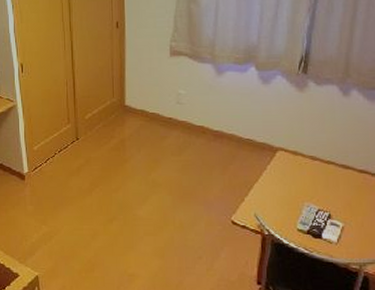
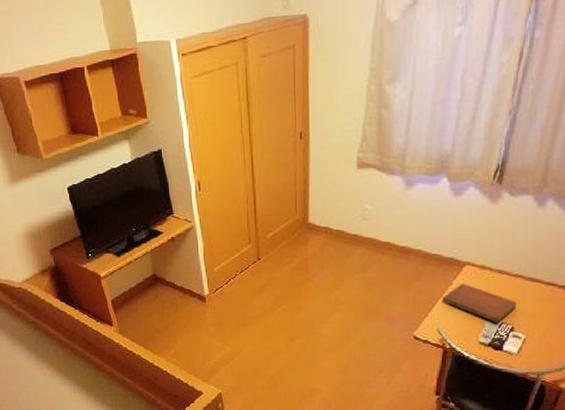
notebook: none [257,169,332,210] -> present [442,284,517,323]

